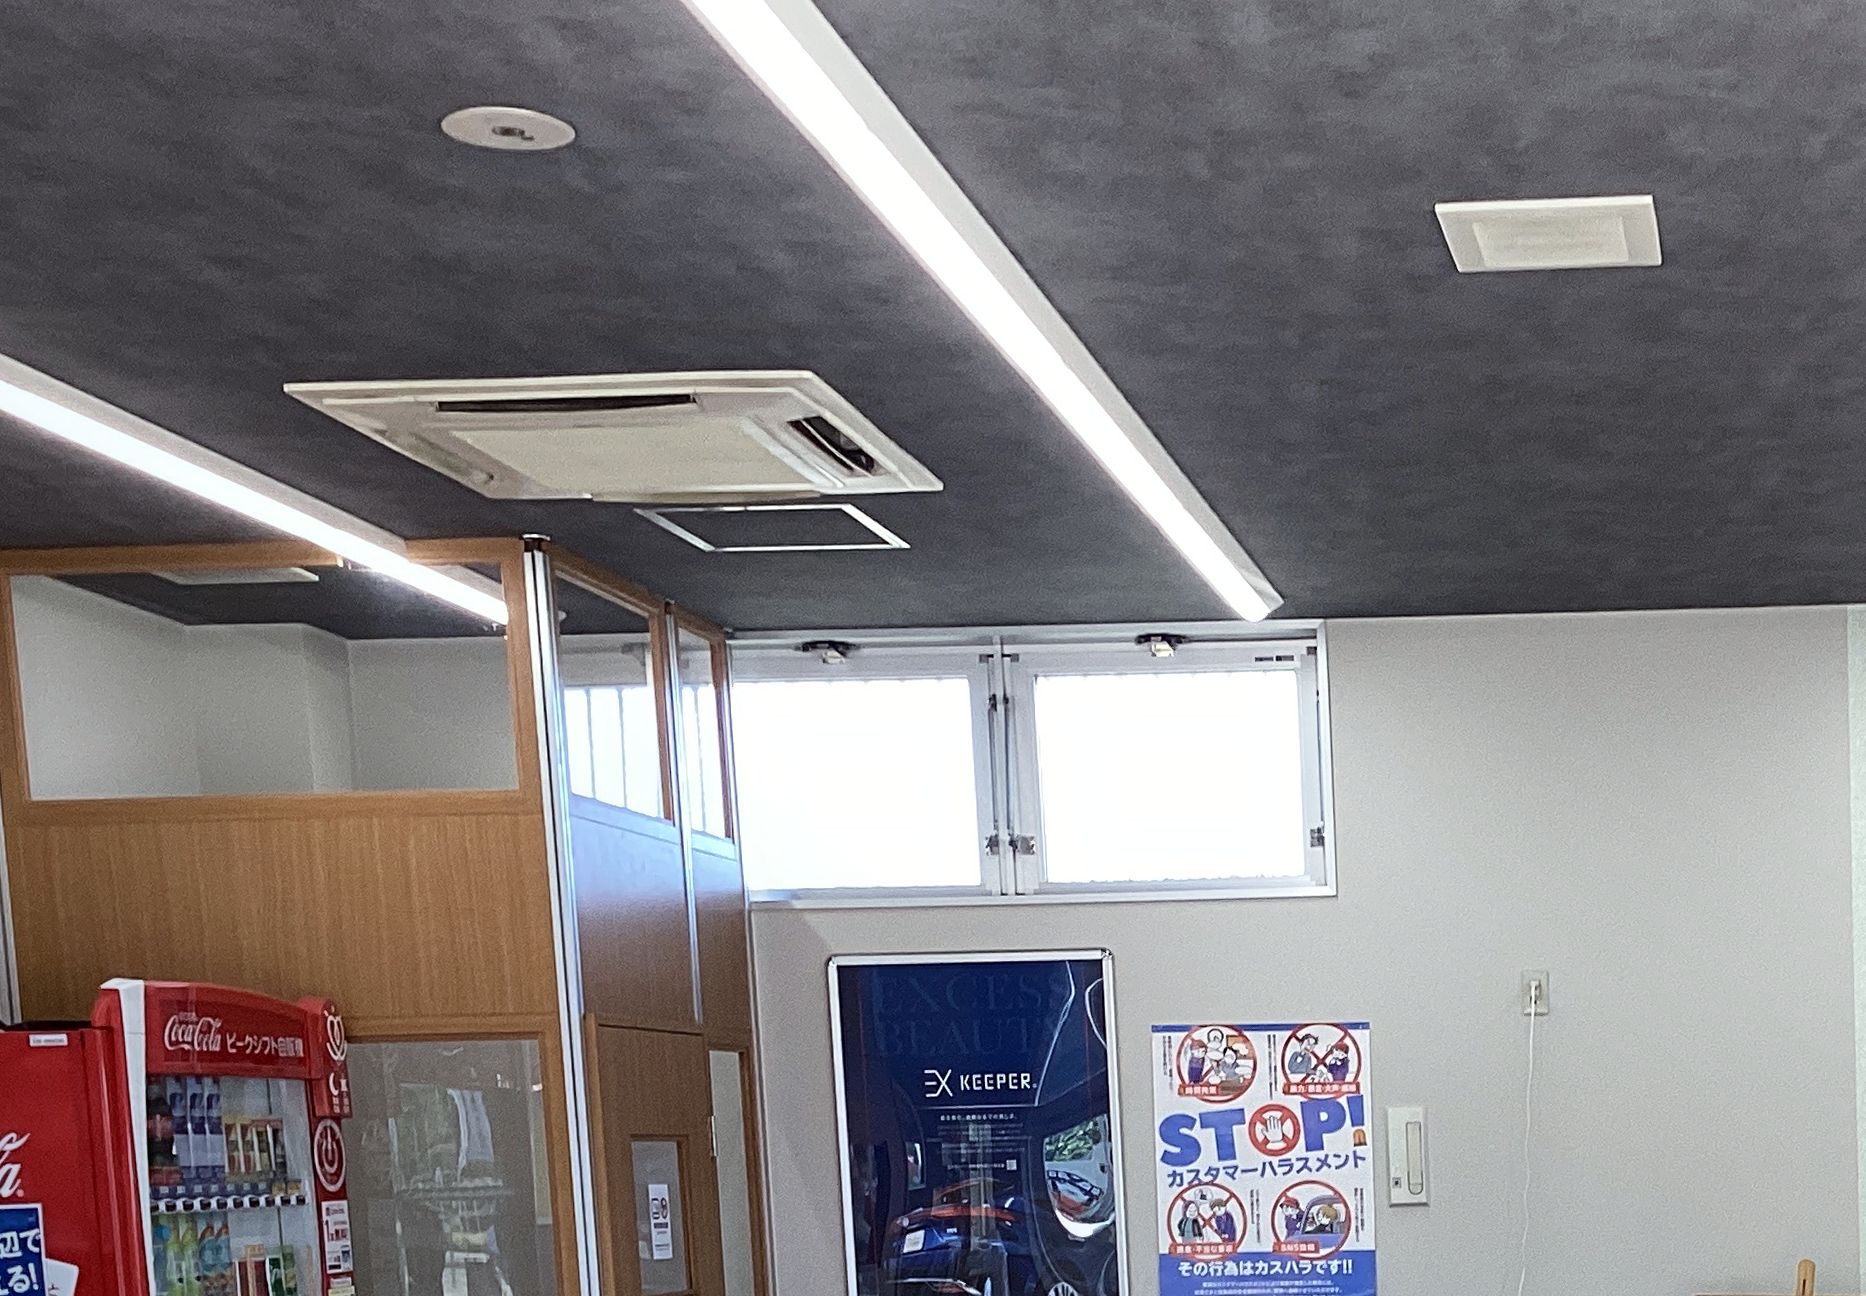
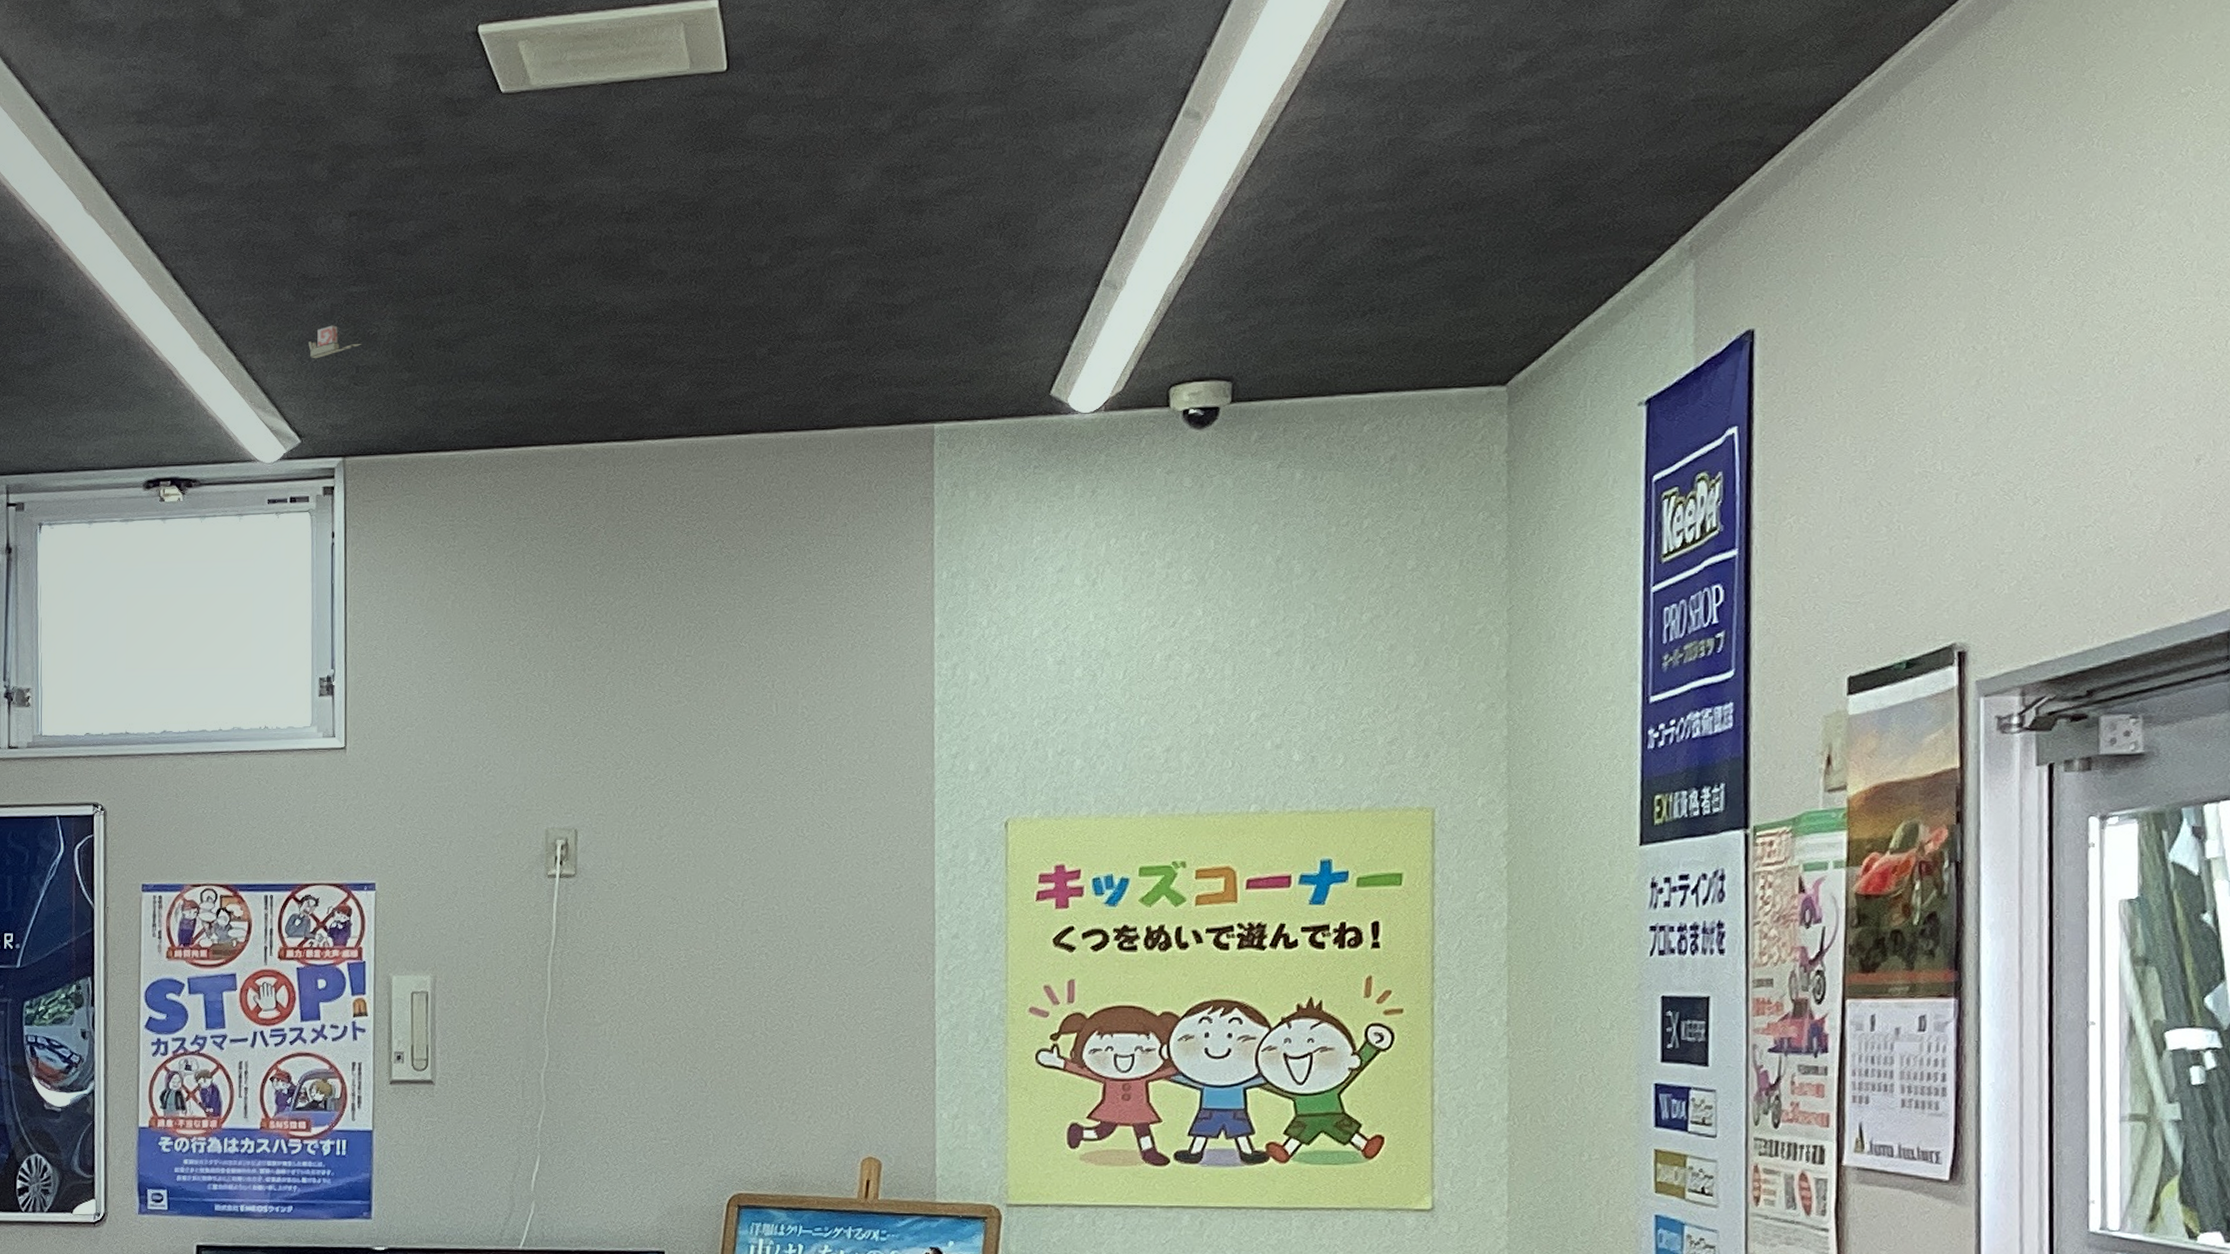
tape dispenser: none [1287,490,1339,523] -> present [308,325,363,359]

